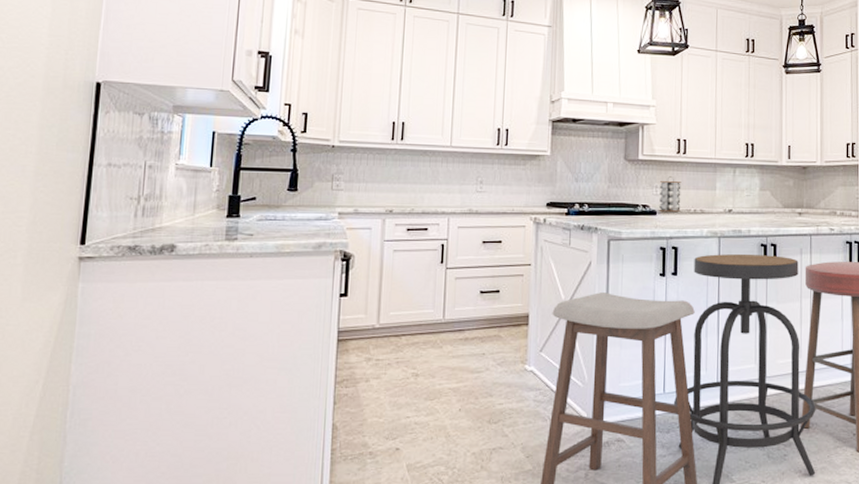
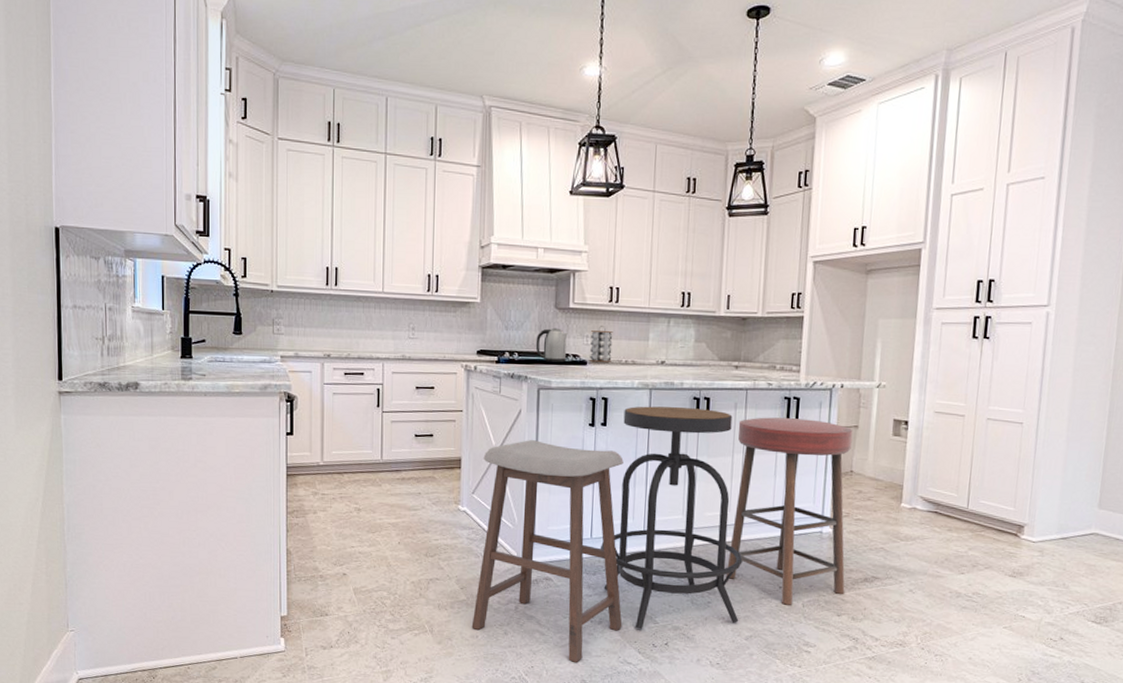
kettle: none [605,179,638,213] -> present [535,327,568,363]

